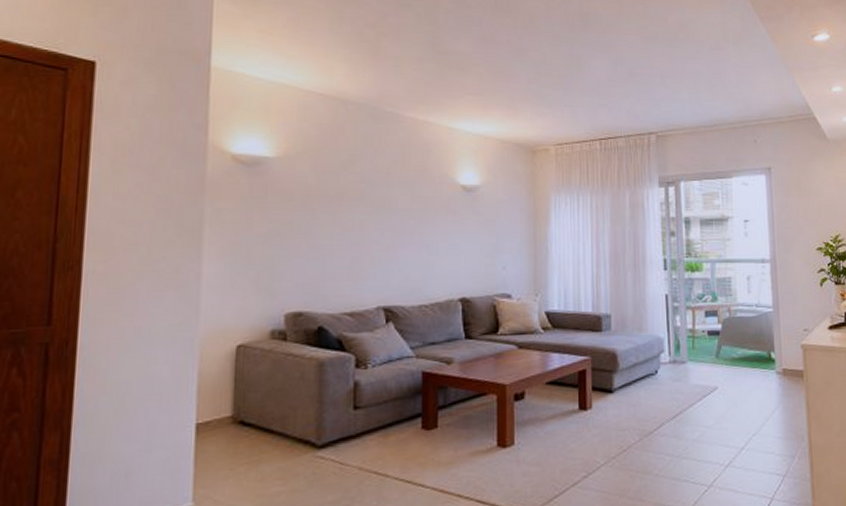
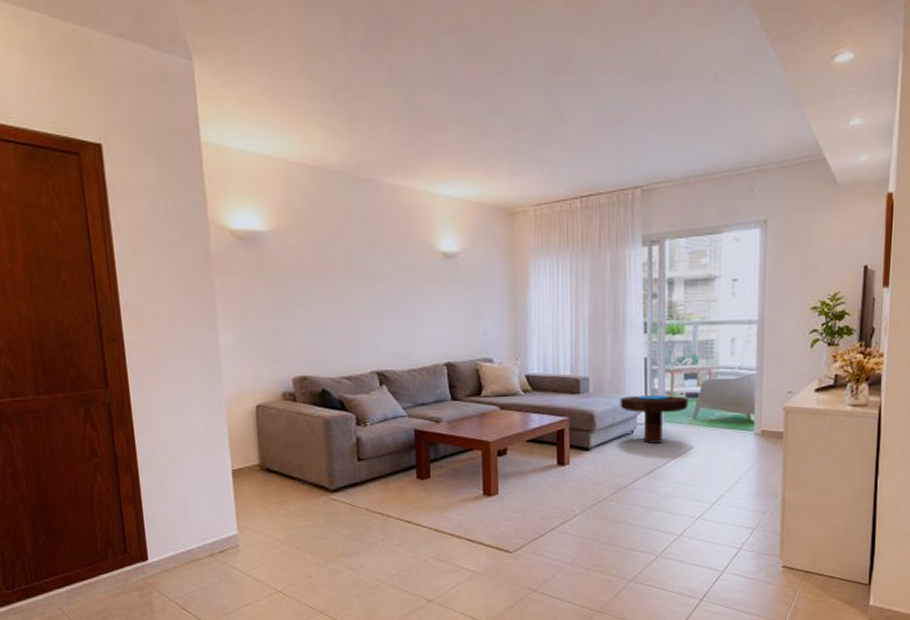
side table: none [642,332,711,385] -> present [620,394,689,444]

